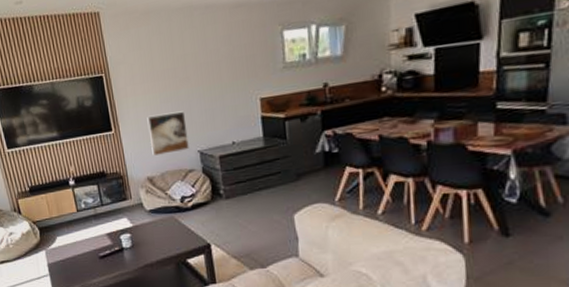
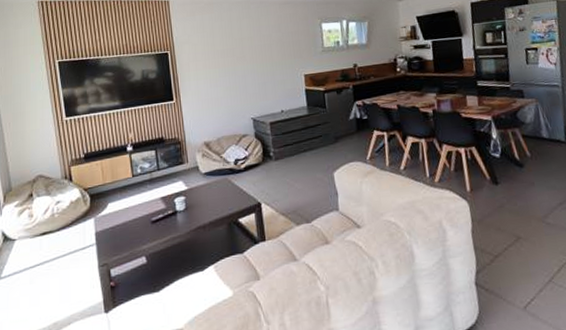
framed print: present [147,111,189,156] -> none [206,84,244,123]

